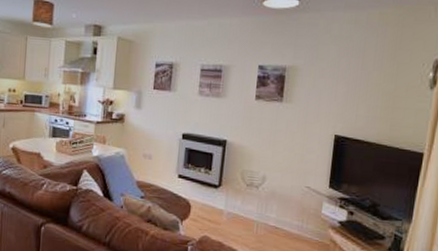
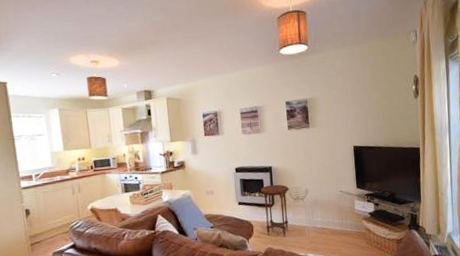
side table: none [206,161,244,228] -> present [260,184,290,237]

